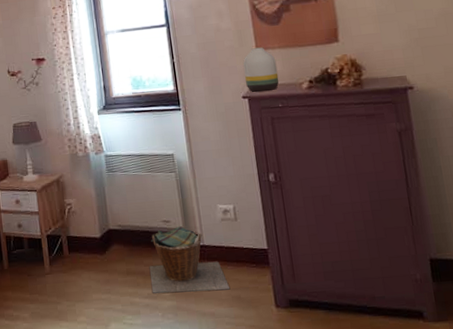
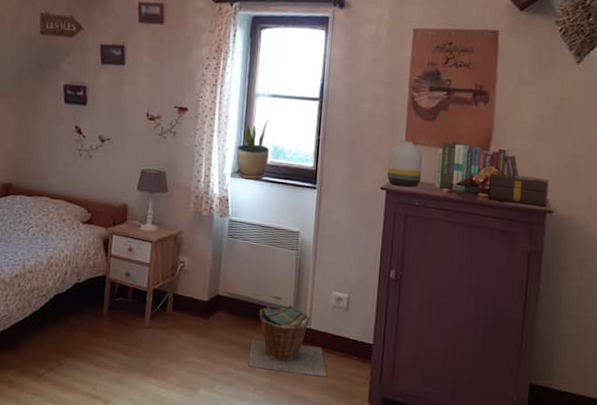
potted plant: none [98,54,130,114] -> present [236,120,269,180]
books: none [288,36,372,87] -> present [435,141,519,195]
jewelry box: none [344,56,406,88] -> present [488,173,550,208]

